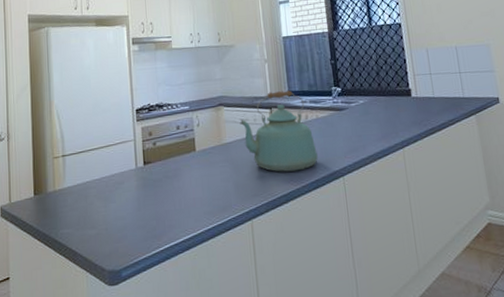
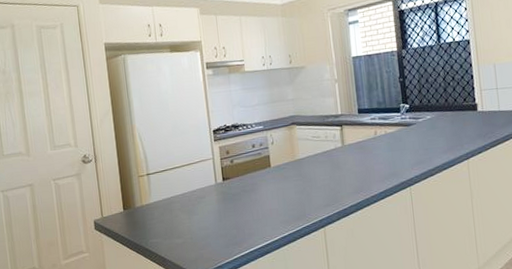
kettle: present [240,90,318,172] -> none [312,108,386,184]

